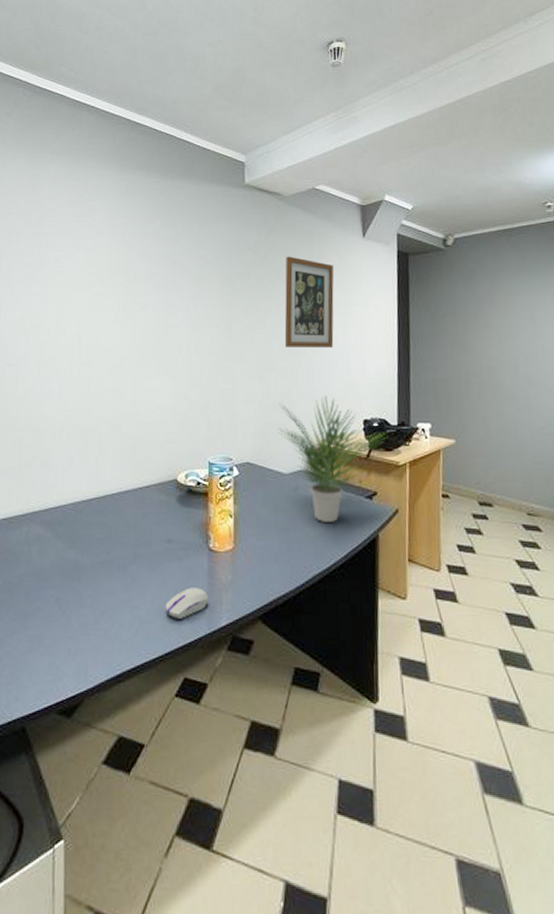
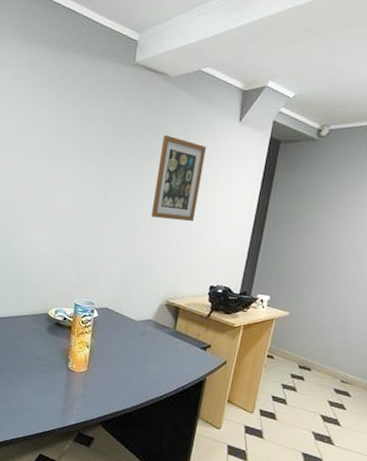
computer mouse: present [165,587,209,619] -> none [30,393,64,414]
potted plant: present [278,396,388,522] -> none [135,262,229,363]

